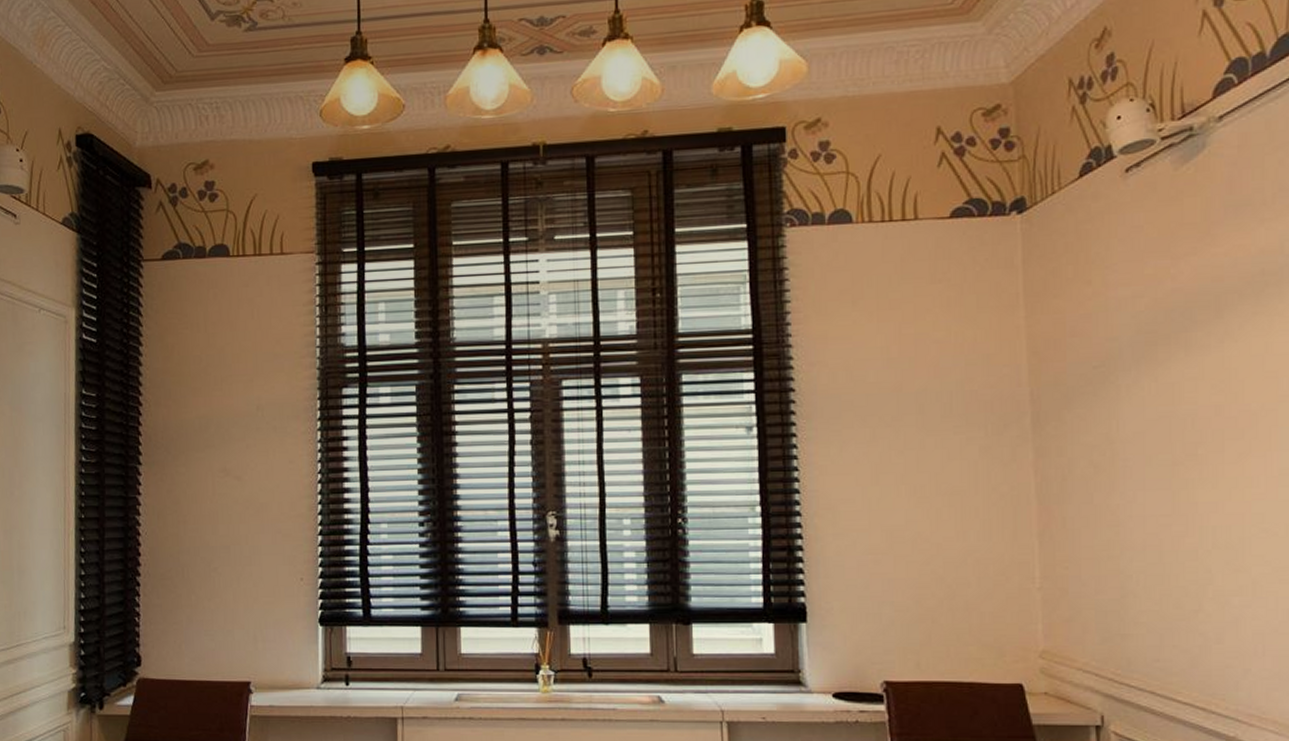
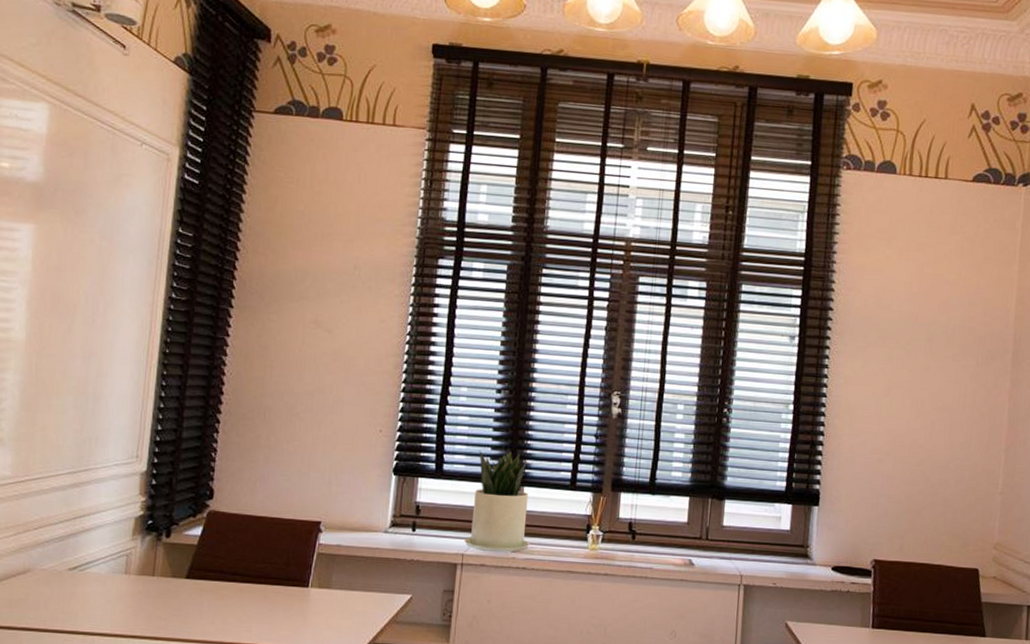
planter: none [402,589,474,702] -> present [464,450,530,553]

